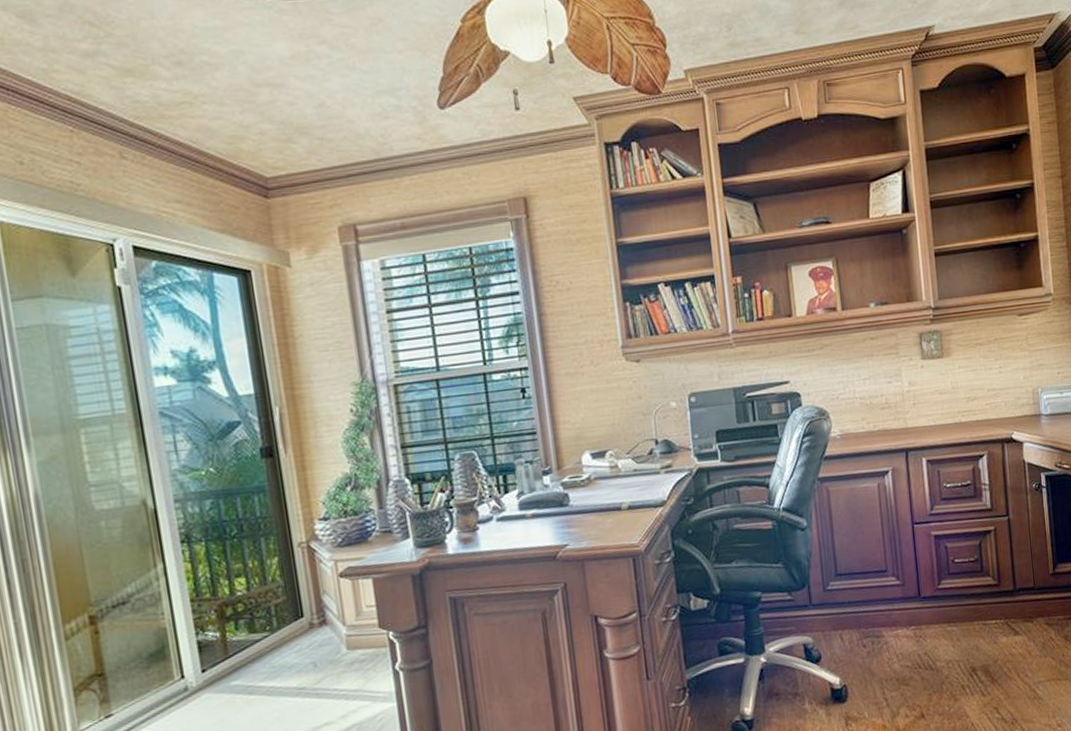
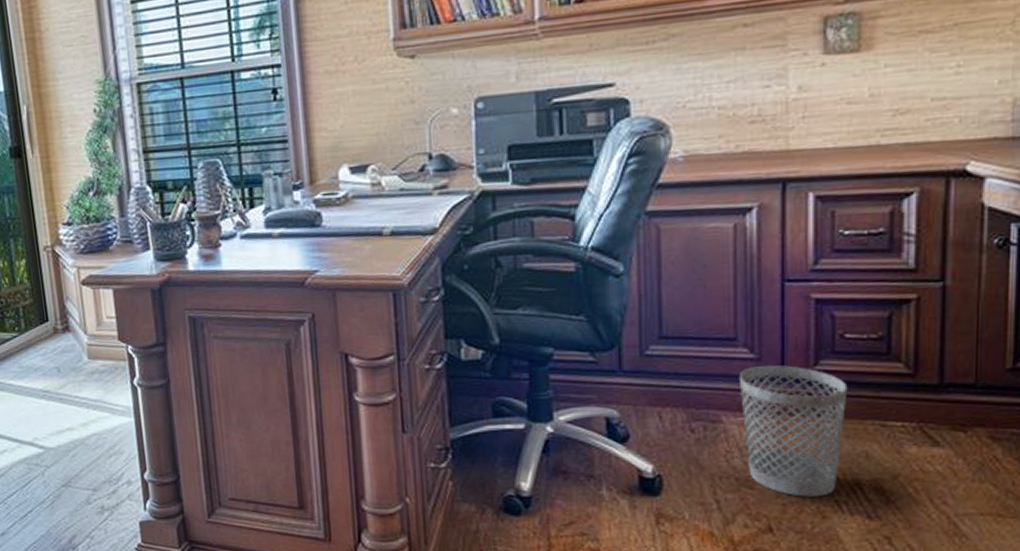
wastebasket: none [891,587,961,687] -> present [738,365,848,497]

